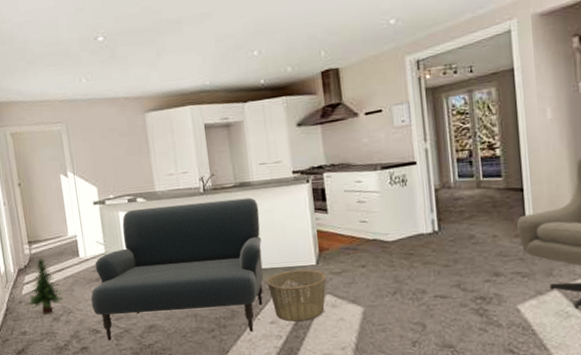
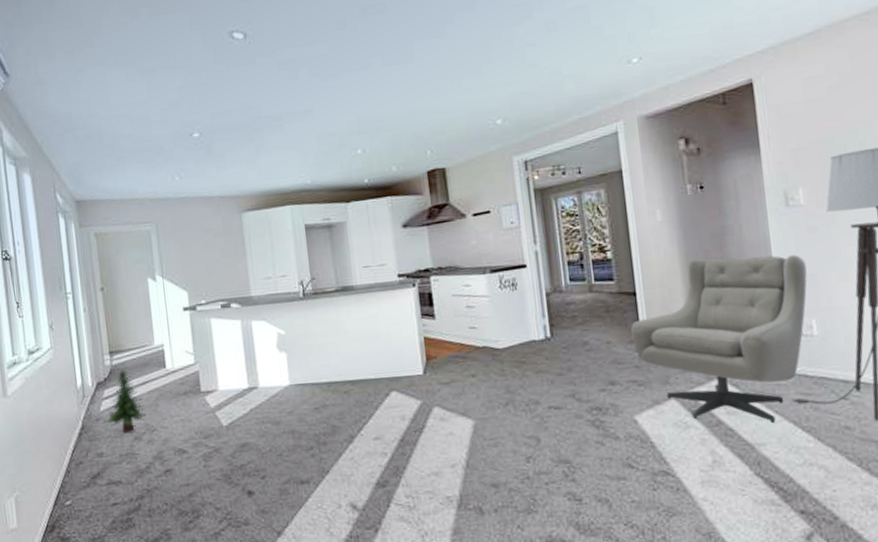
sofa: present [90,197,264,341] -> none [177,302,368,462]
basket: present [267,269,326,322] -> none [370,379,434,437]

